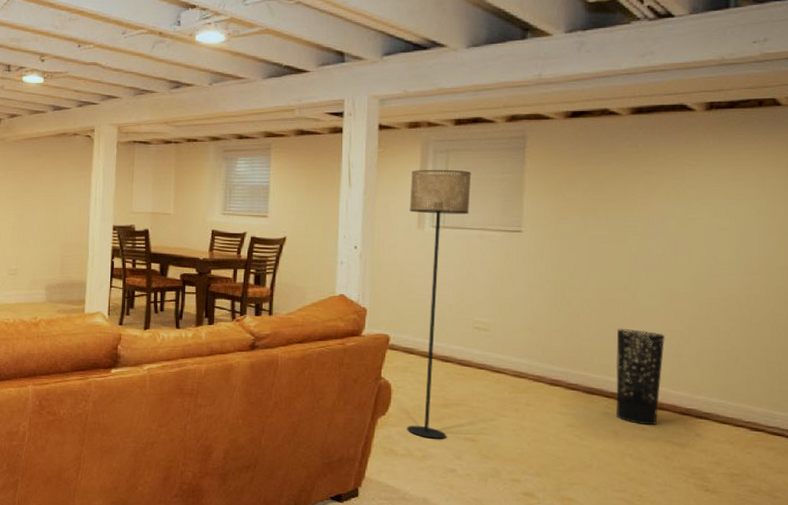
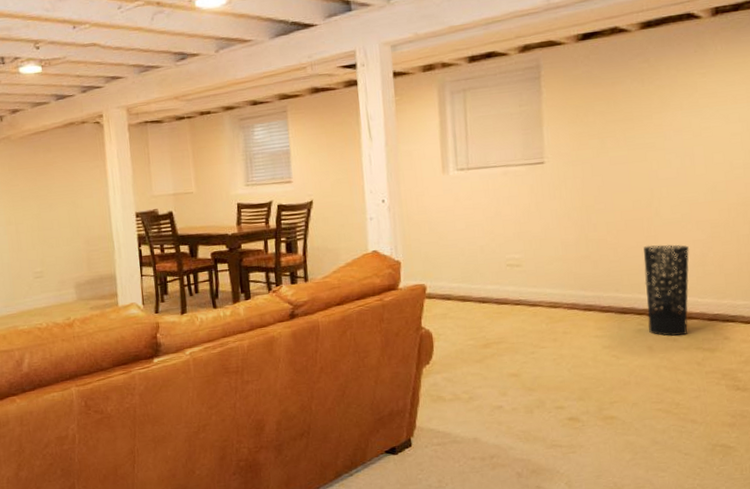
floor lamp: present [406,169,471,439] -> none [431,108,492,380]

